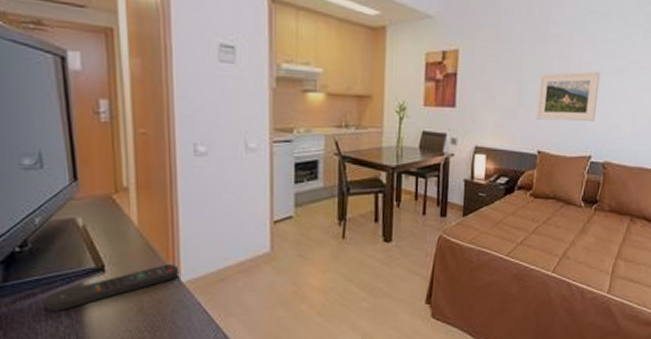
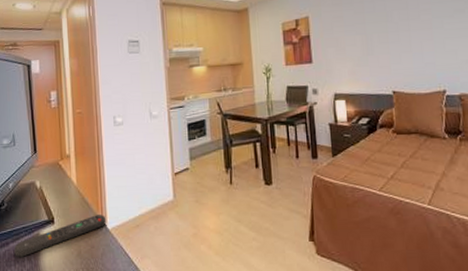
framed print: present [535,71,601,121] -> none [384,16,442,64]

